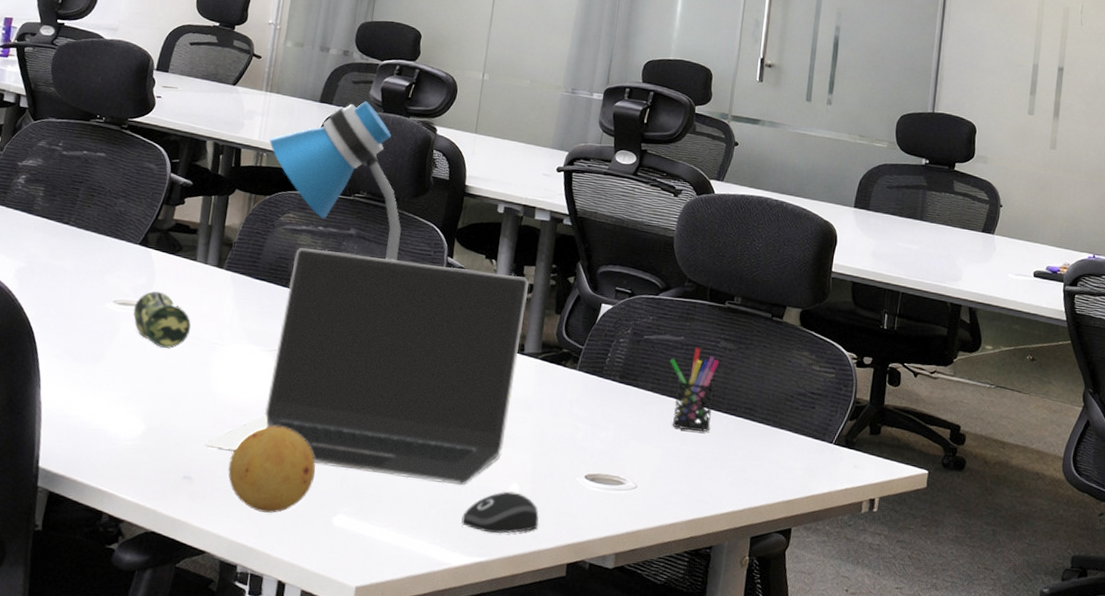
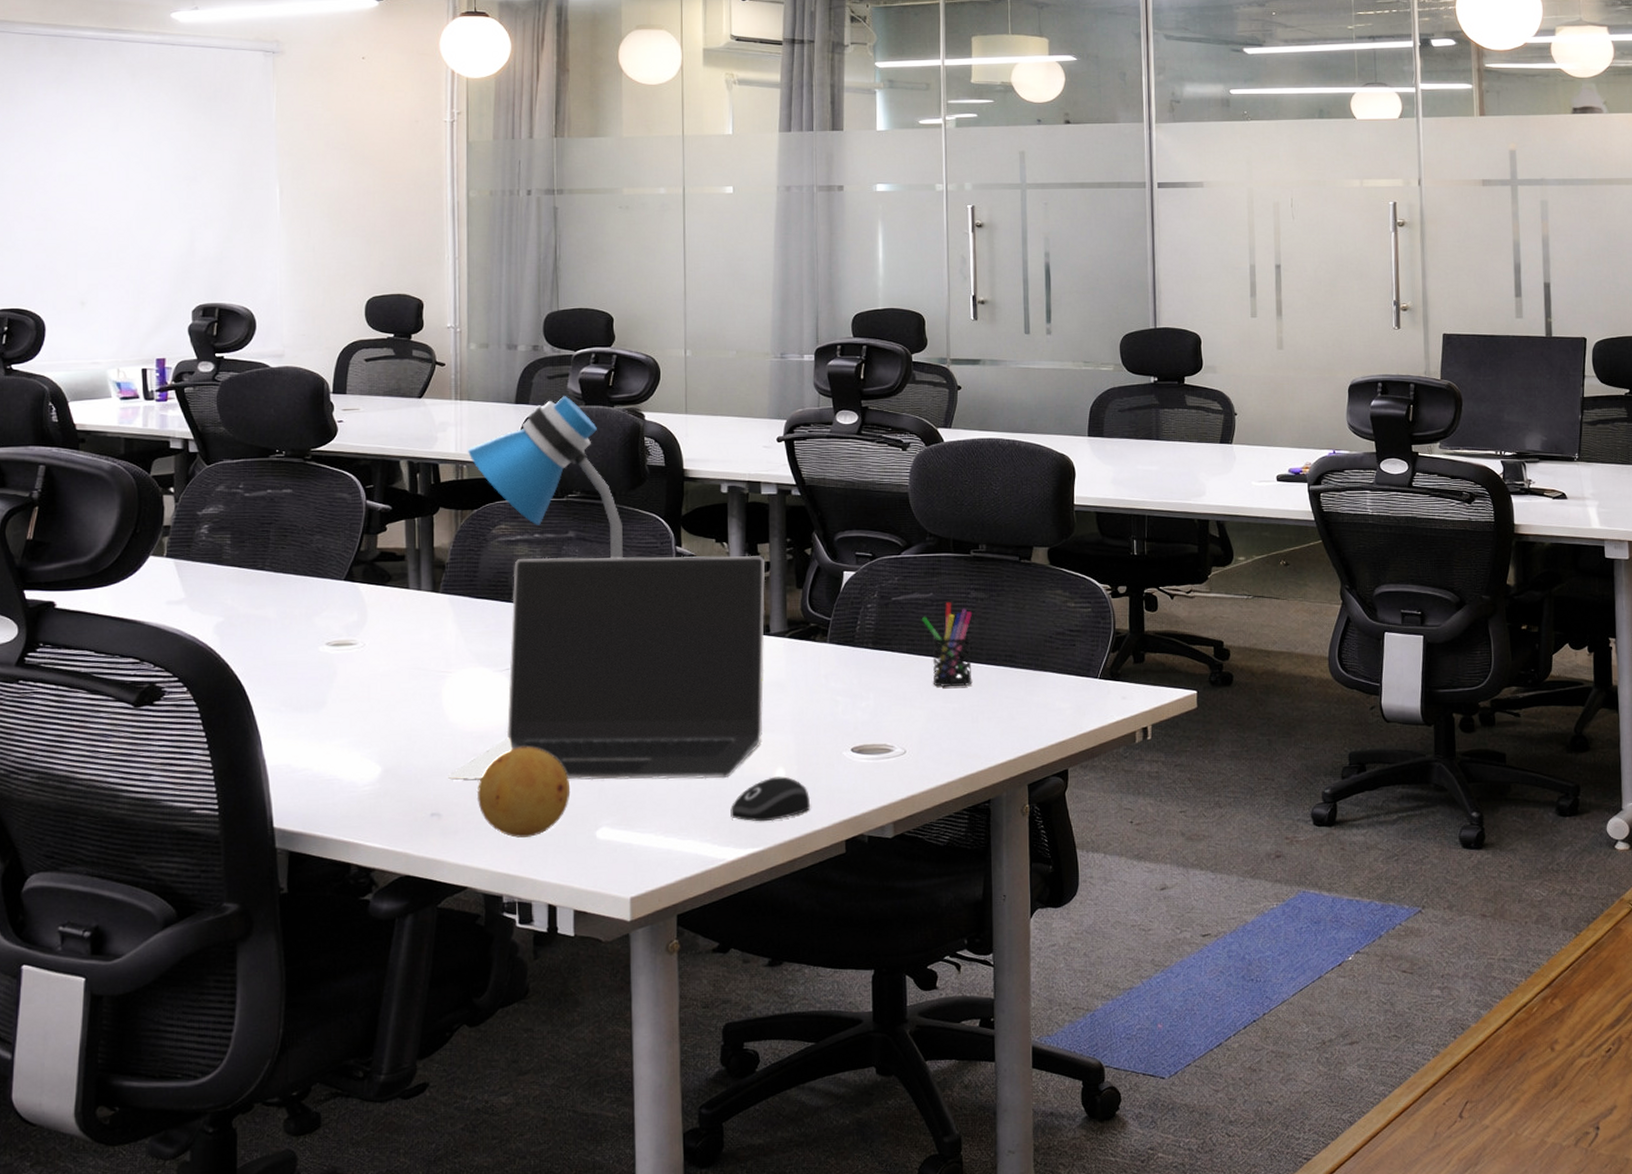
pencil case: present [132,291,191,349] -> none [349,626,415,684]

